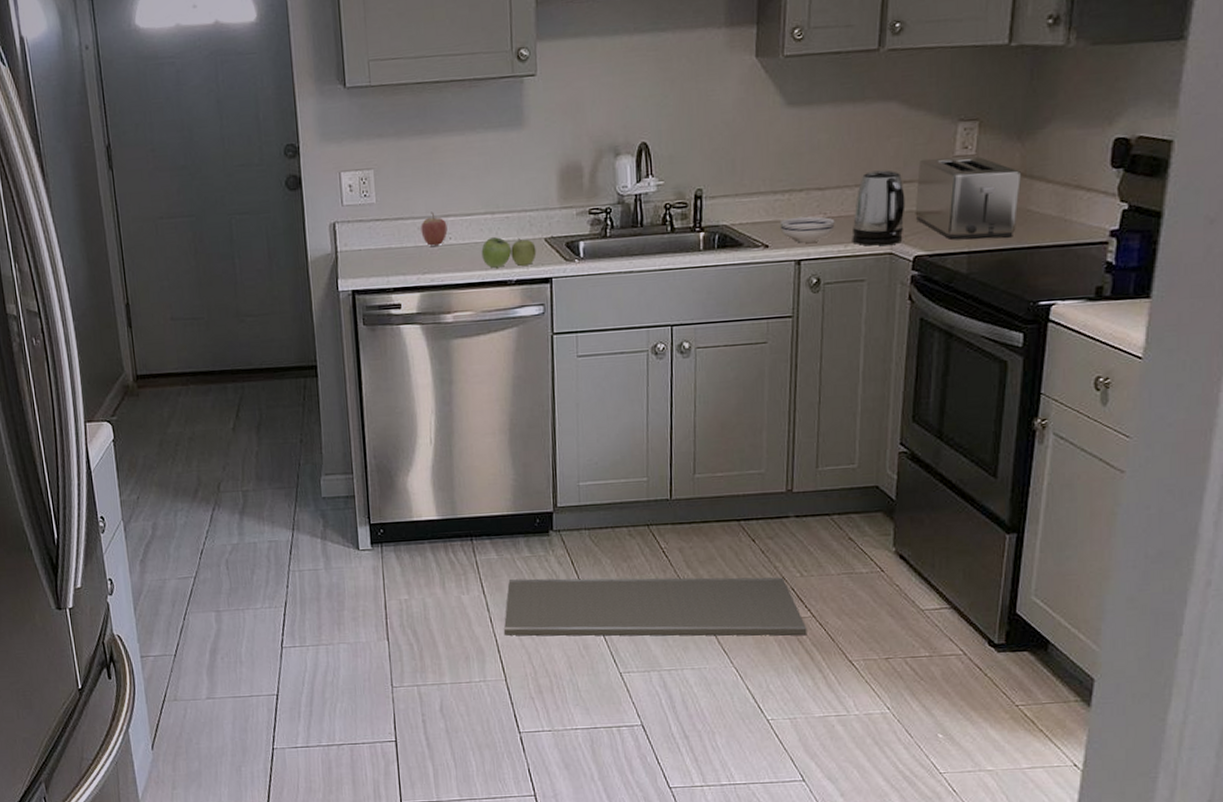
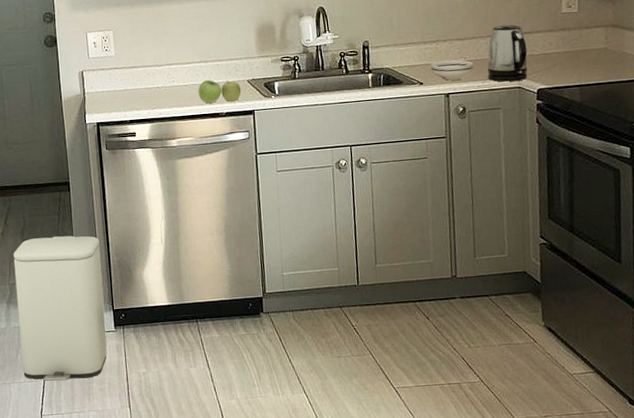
pedal bin: none [247,432,362,609] -> present [13,235,107,382]
fruit: present [421,211,448,246] -> none [150,61,171,88]
door mat: present [504,577,807,636] -> none [226,348,478,402]
toaster: present [915,156,1022,241] -> none [534,13,616,77]

